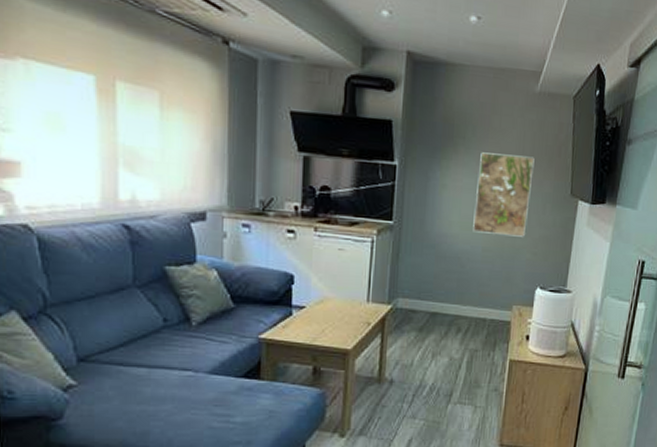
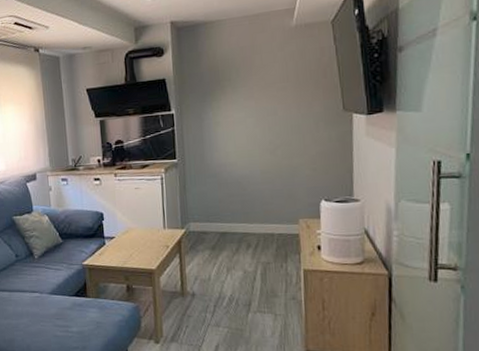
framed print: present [473,152,535,237] -> none [247,83,302,158]

